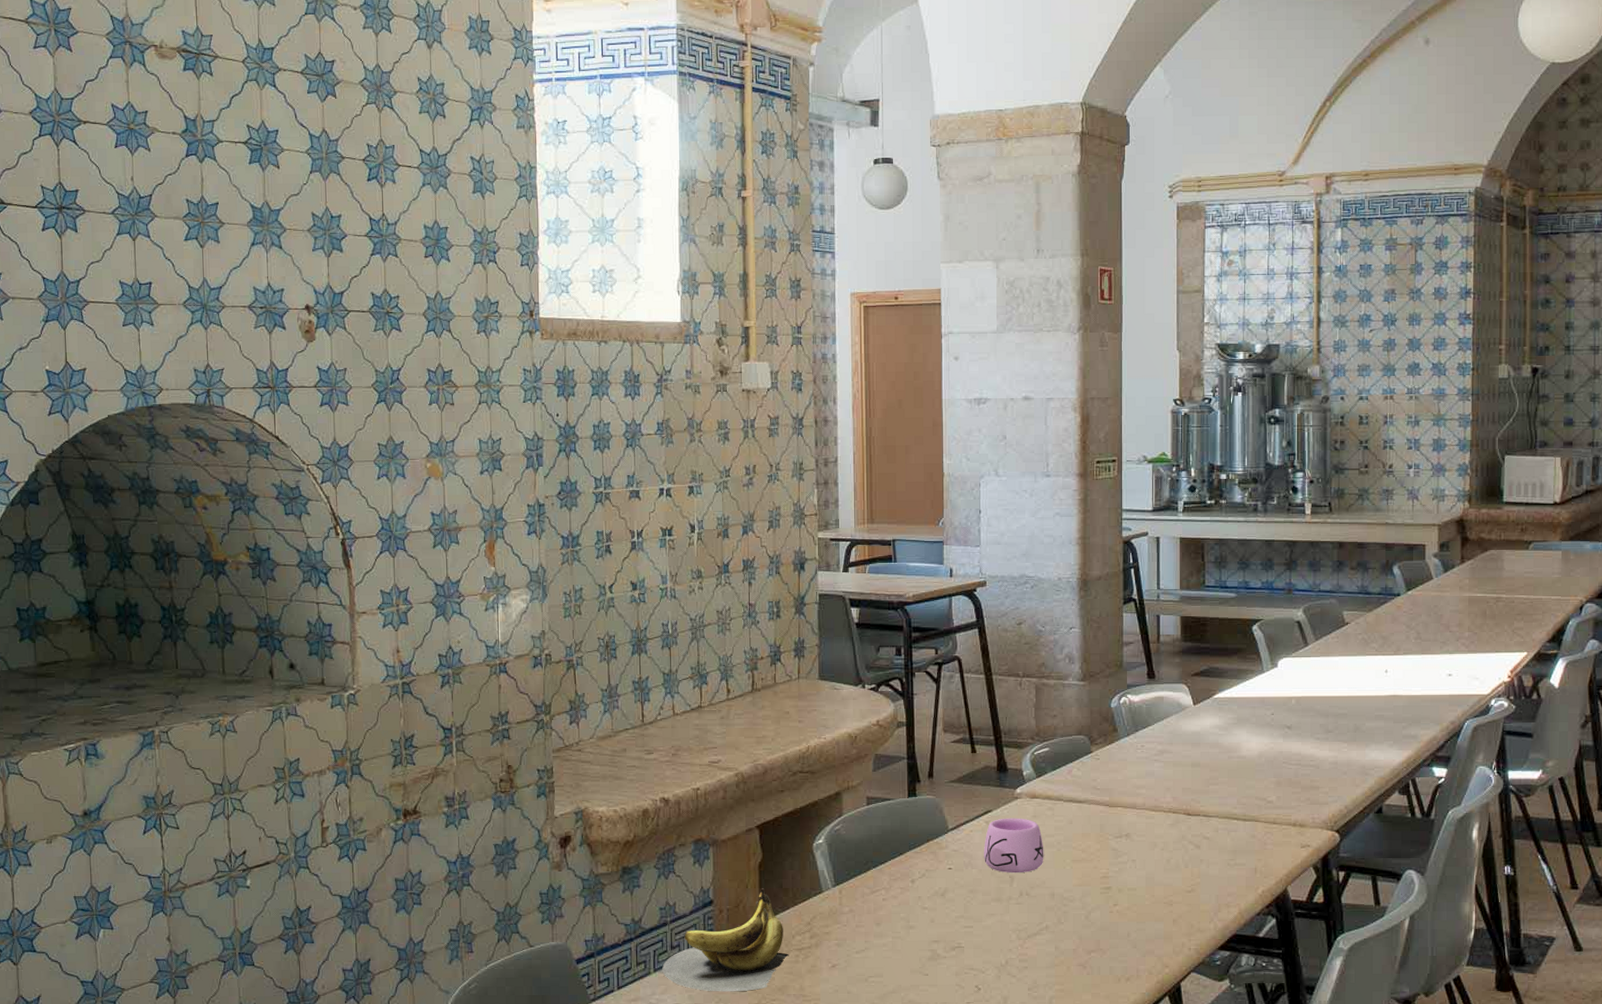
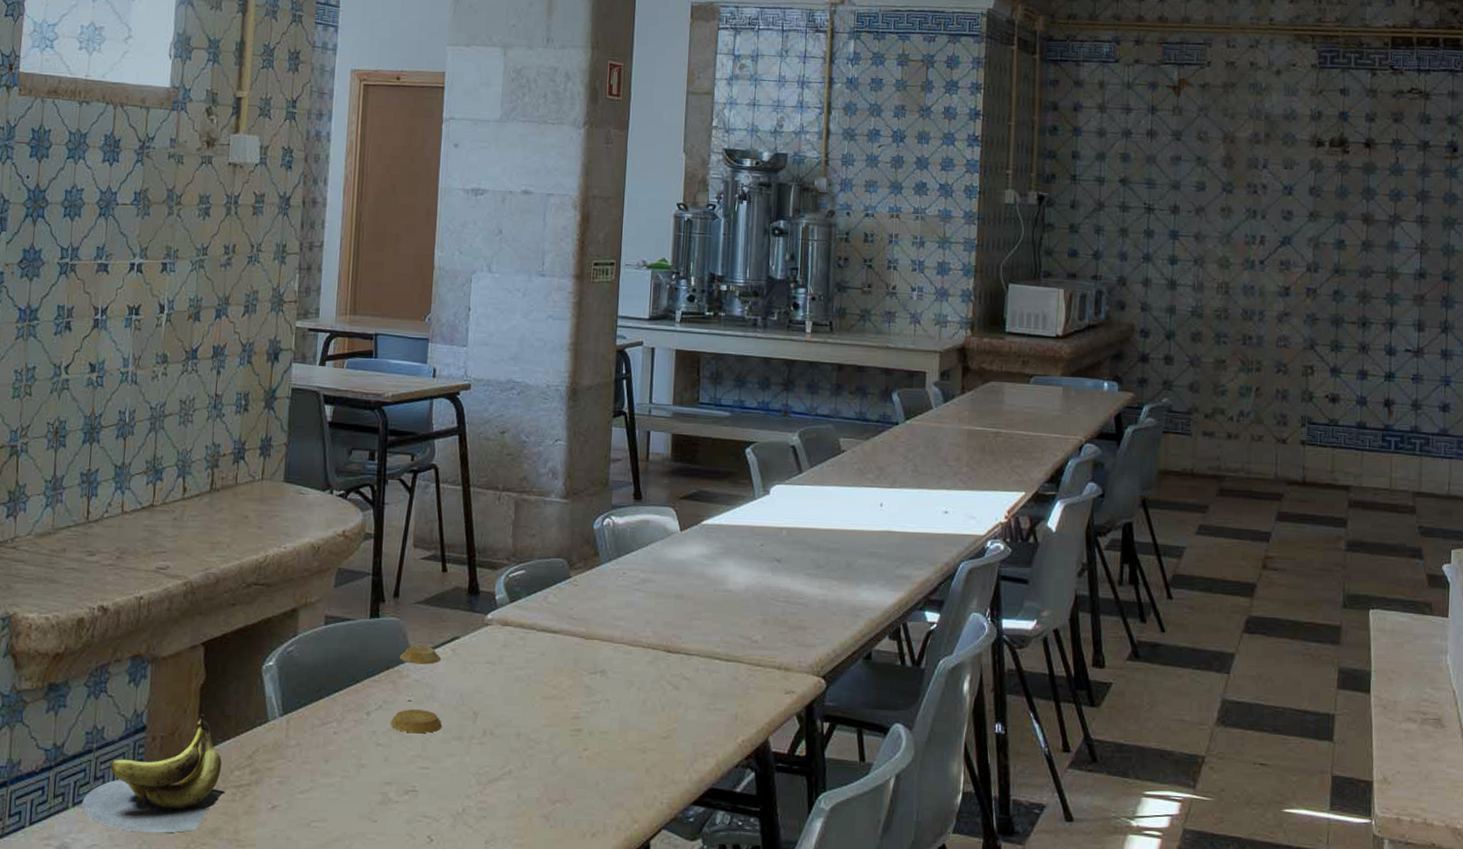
salt shaker: none [934,819,982,897] -> present [391,645,443,734]
mug: present [984,818,1044,874] -> none [447,646,513,709]

